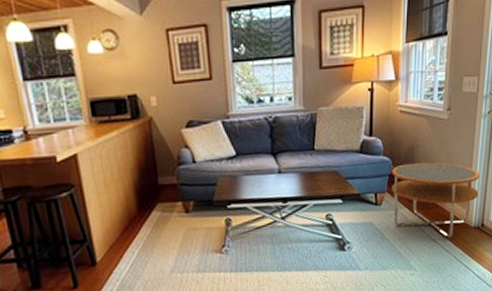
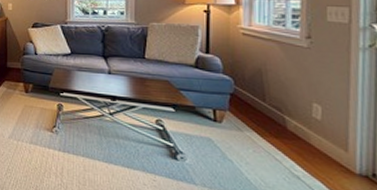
side table: present [391,162,480,238] -> none [233,85,364,179]

